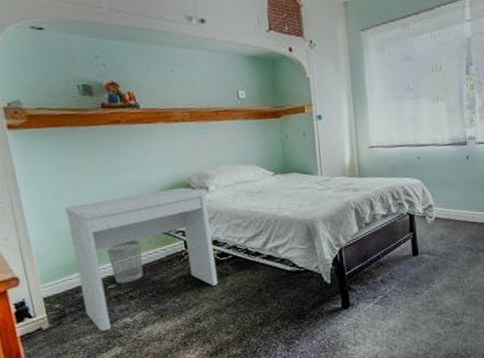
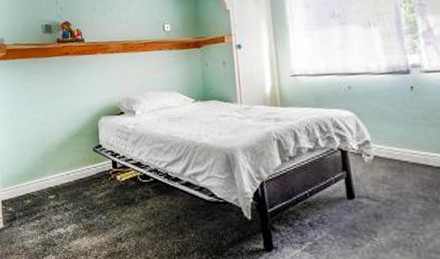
desk: present [65,187,218,332] -> none [24,110,140,238]
wastebasket: present [106,239,144,284] -> none [50,156,78,195]

